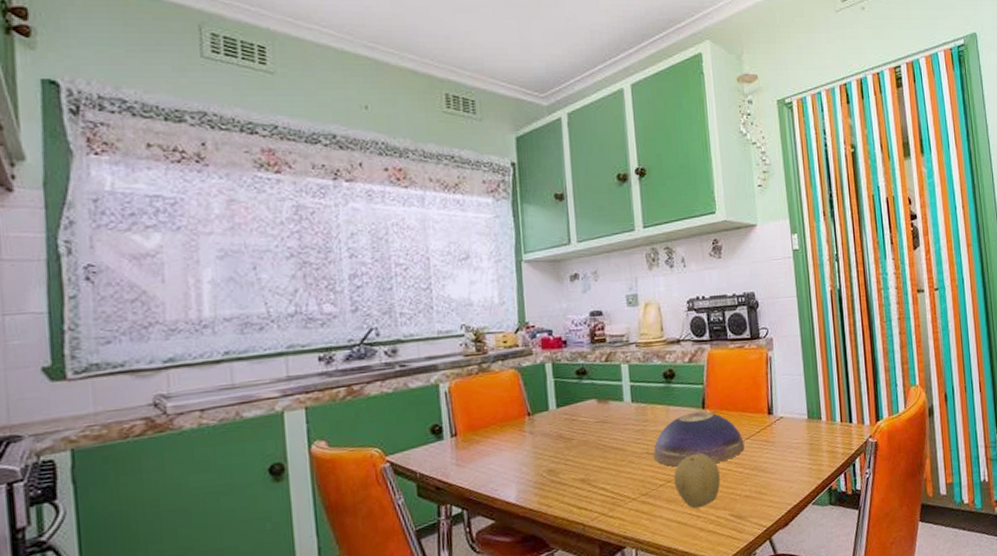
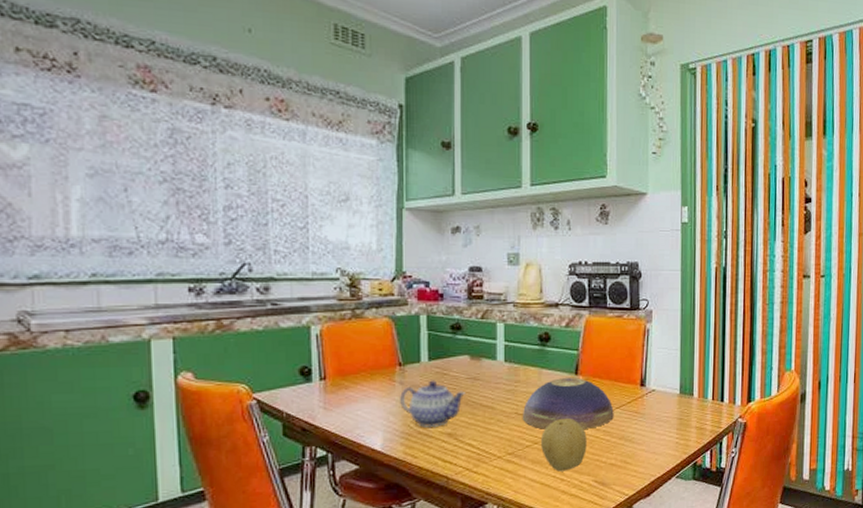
teapot: none [531,427,597,476] -> present [400,380,467,428]

